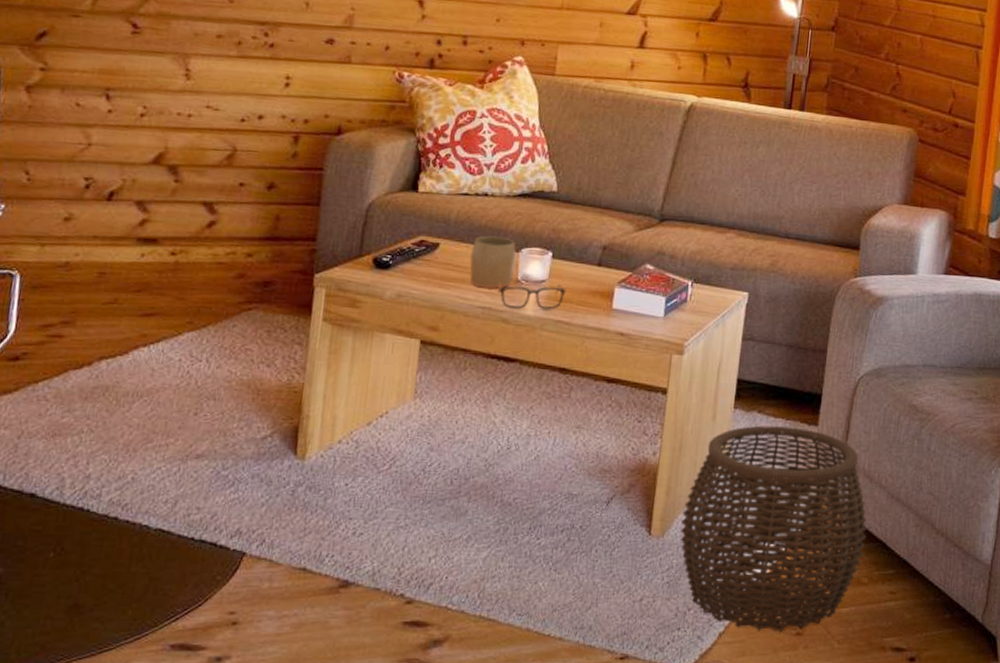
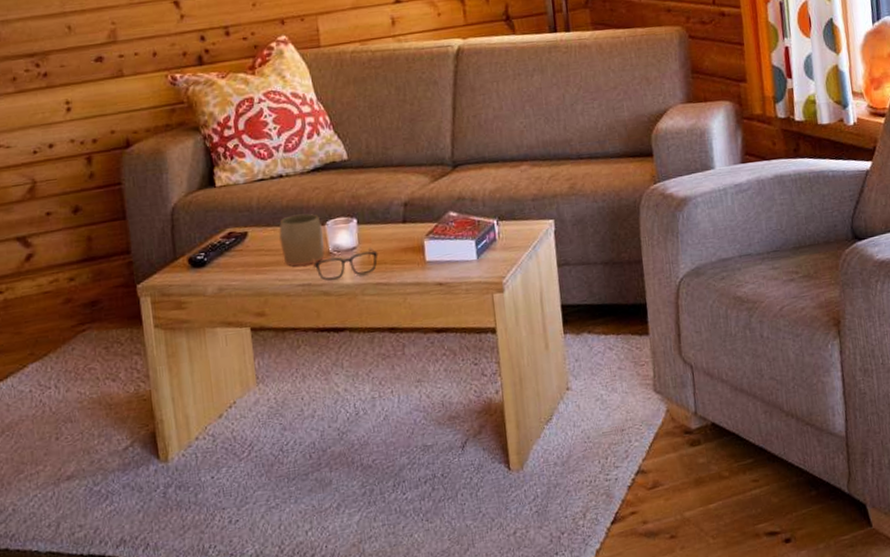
woven basket: present [680,425,867,631] -> none [536,340,719,542]

